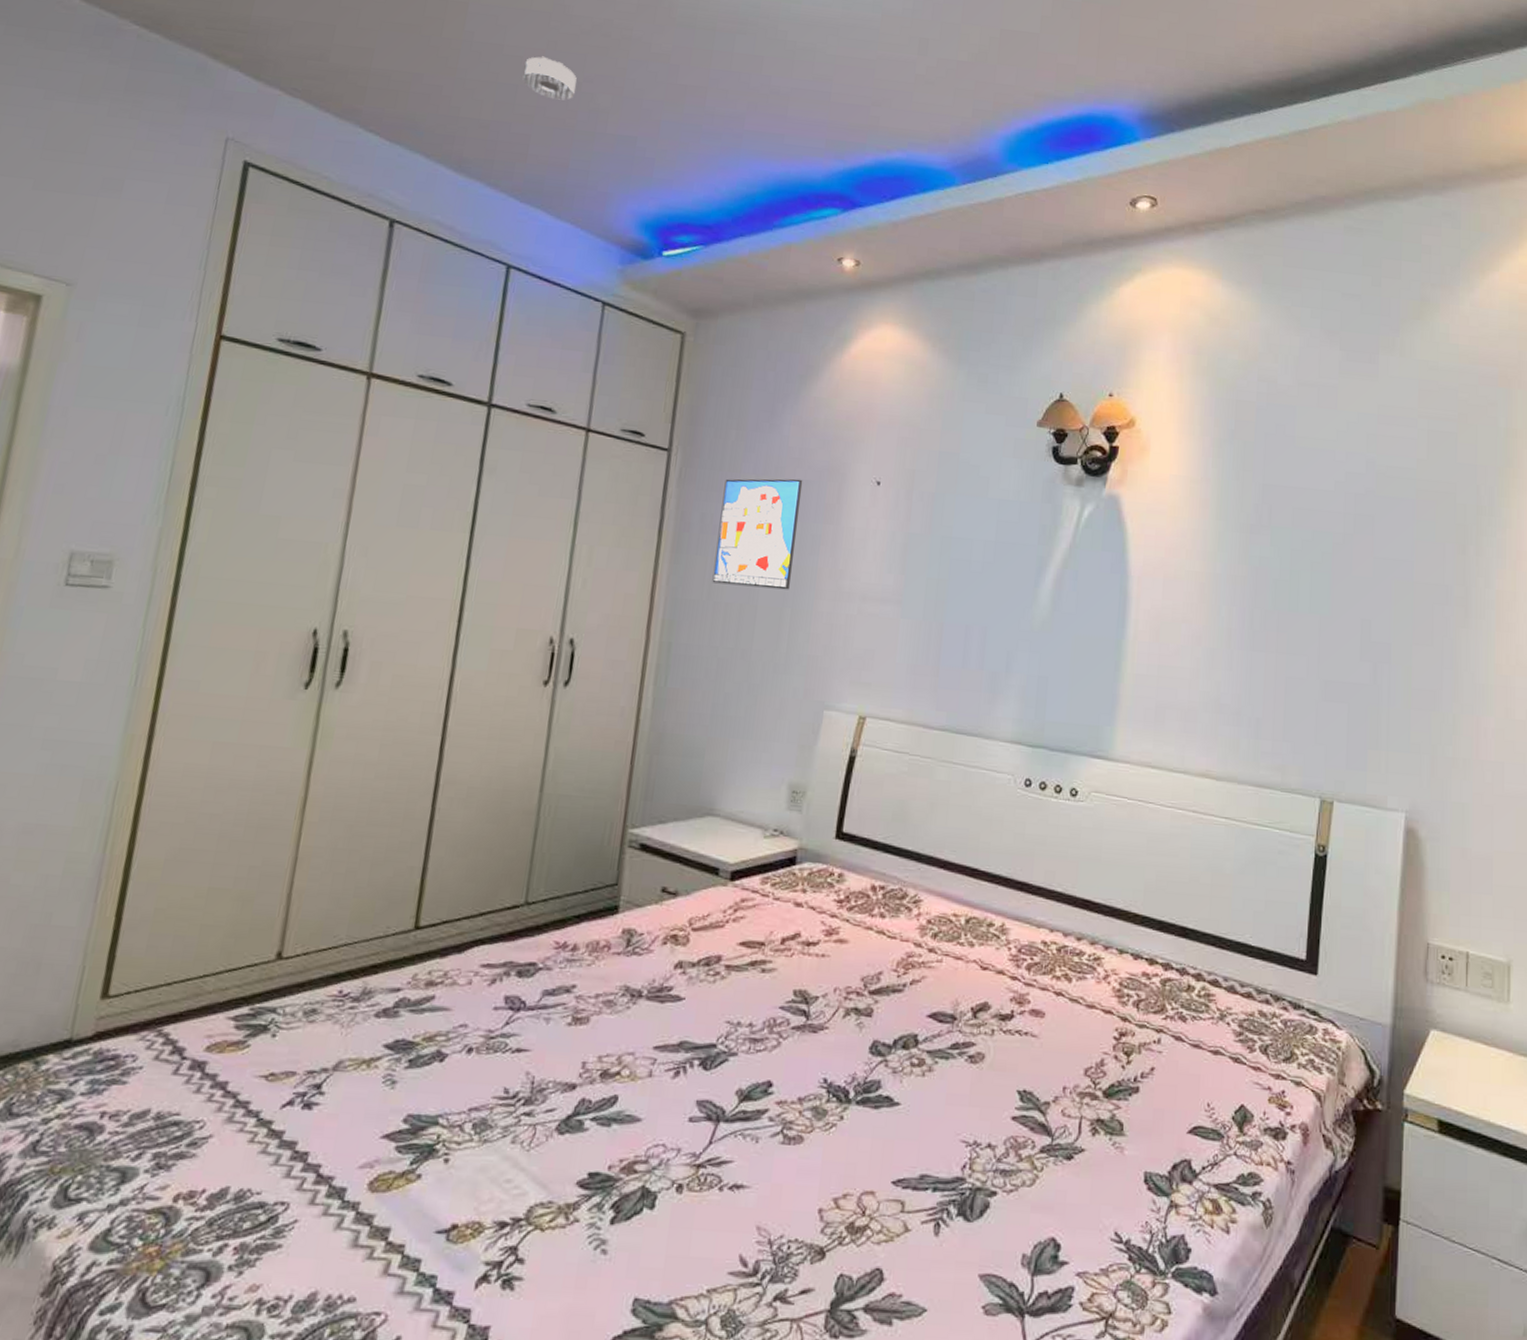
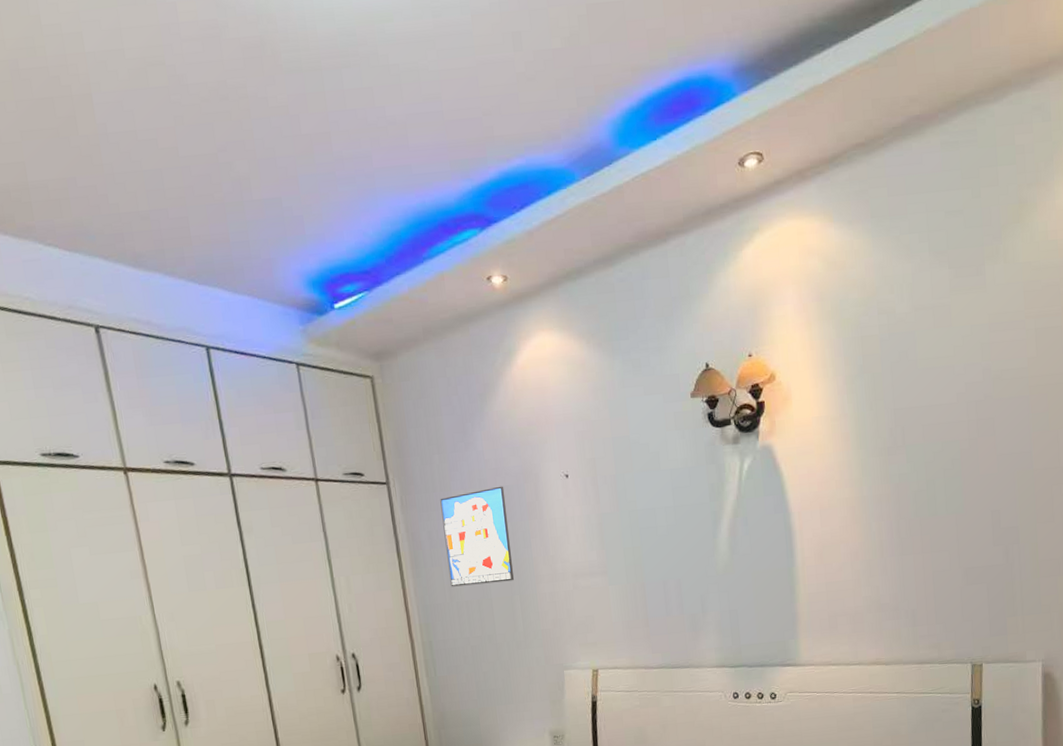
smoke detector: present [522,56,577,100] -> none [160,134,214,177]

